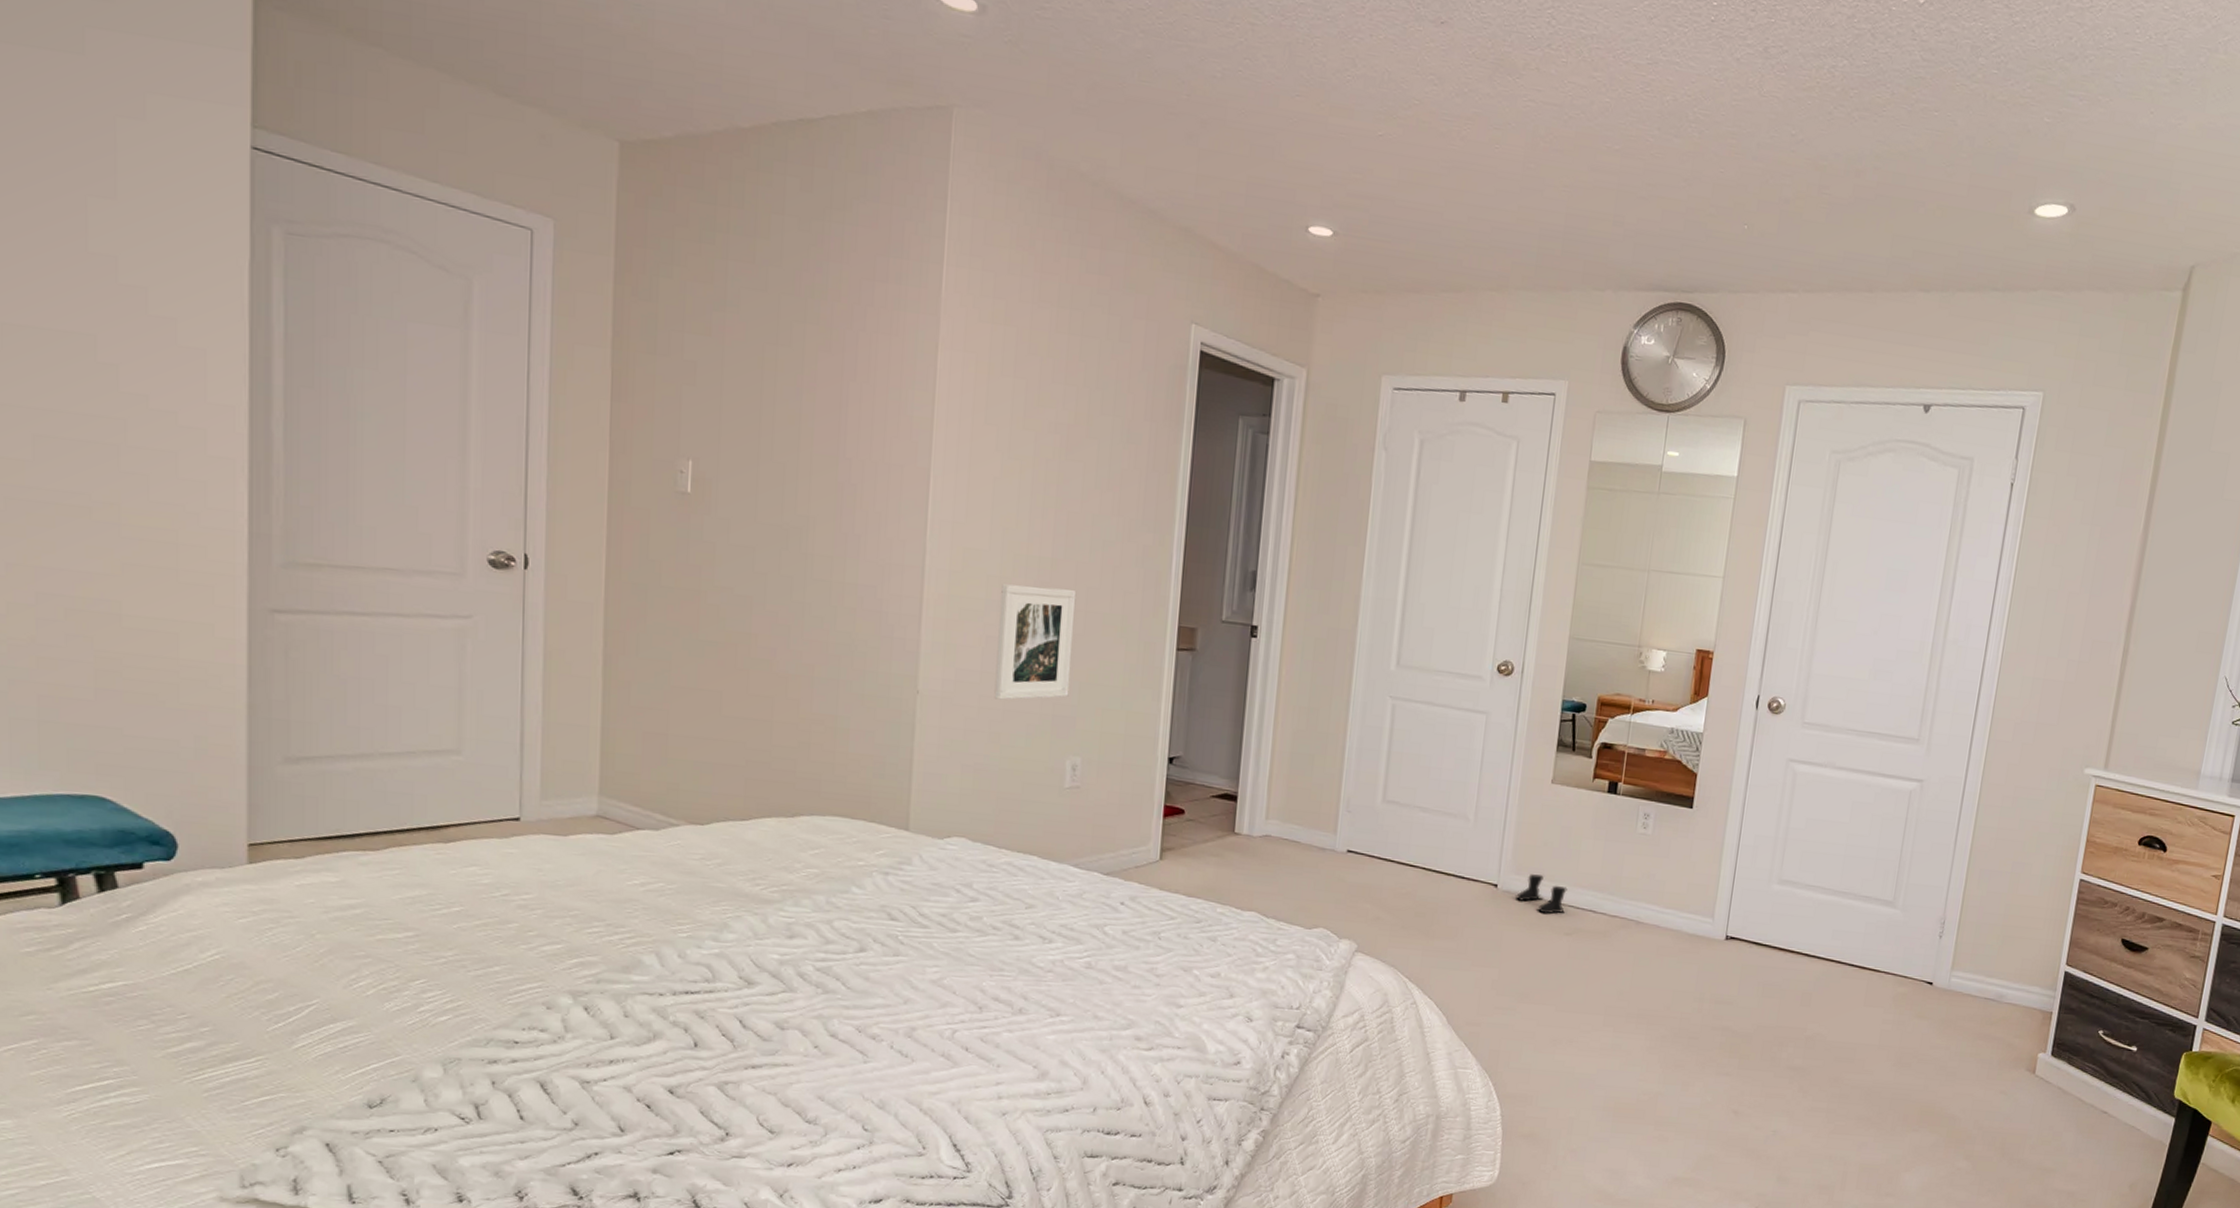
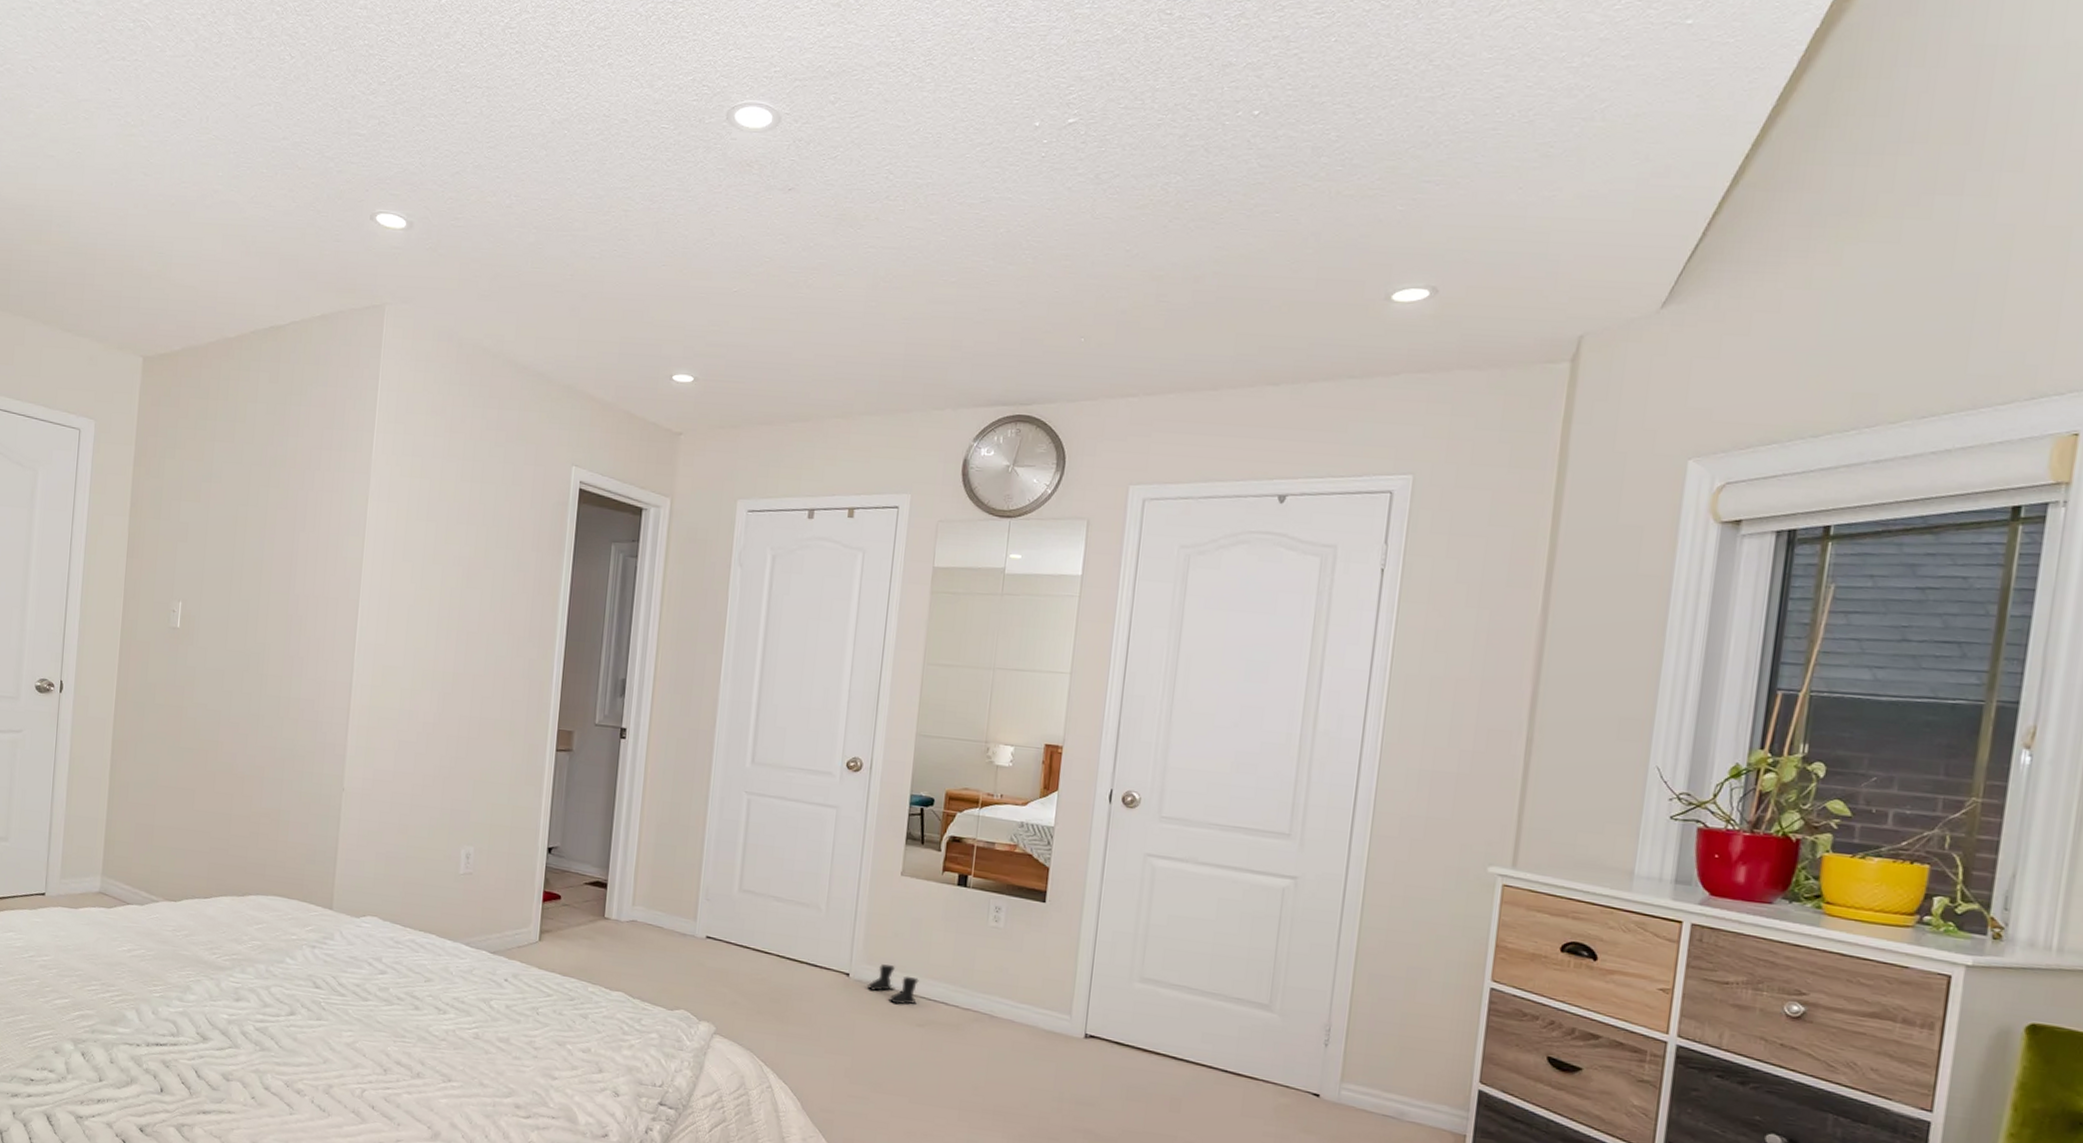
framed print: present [994,584,1077,700] -> none [404,695,473,796]

